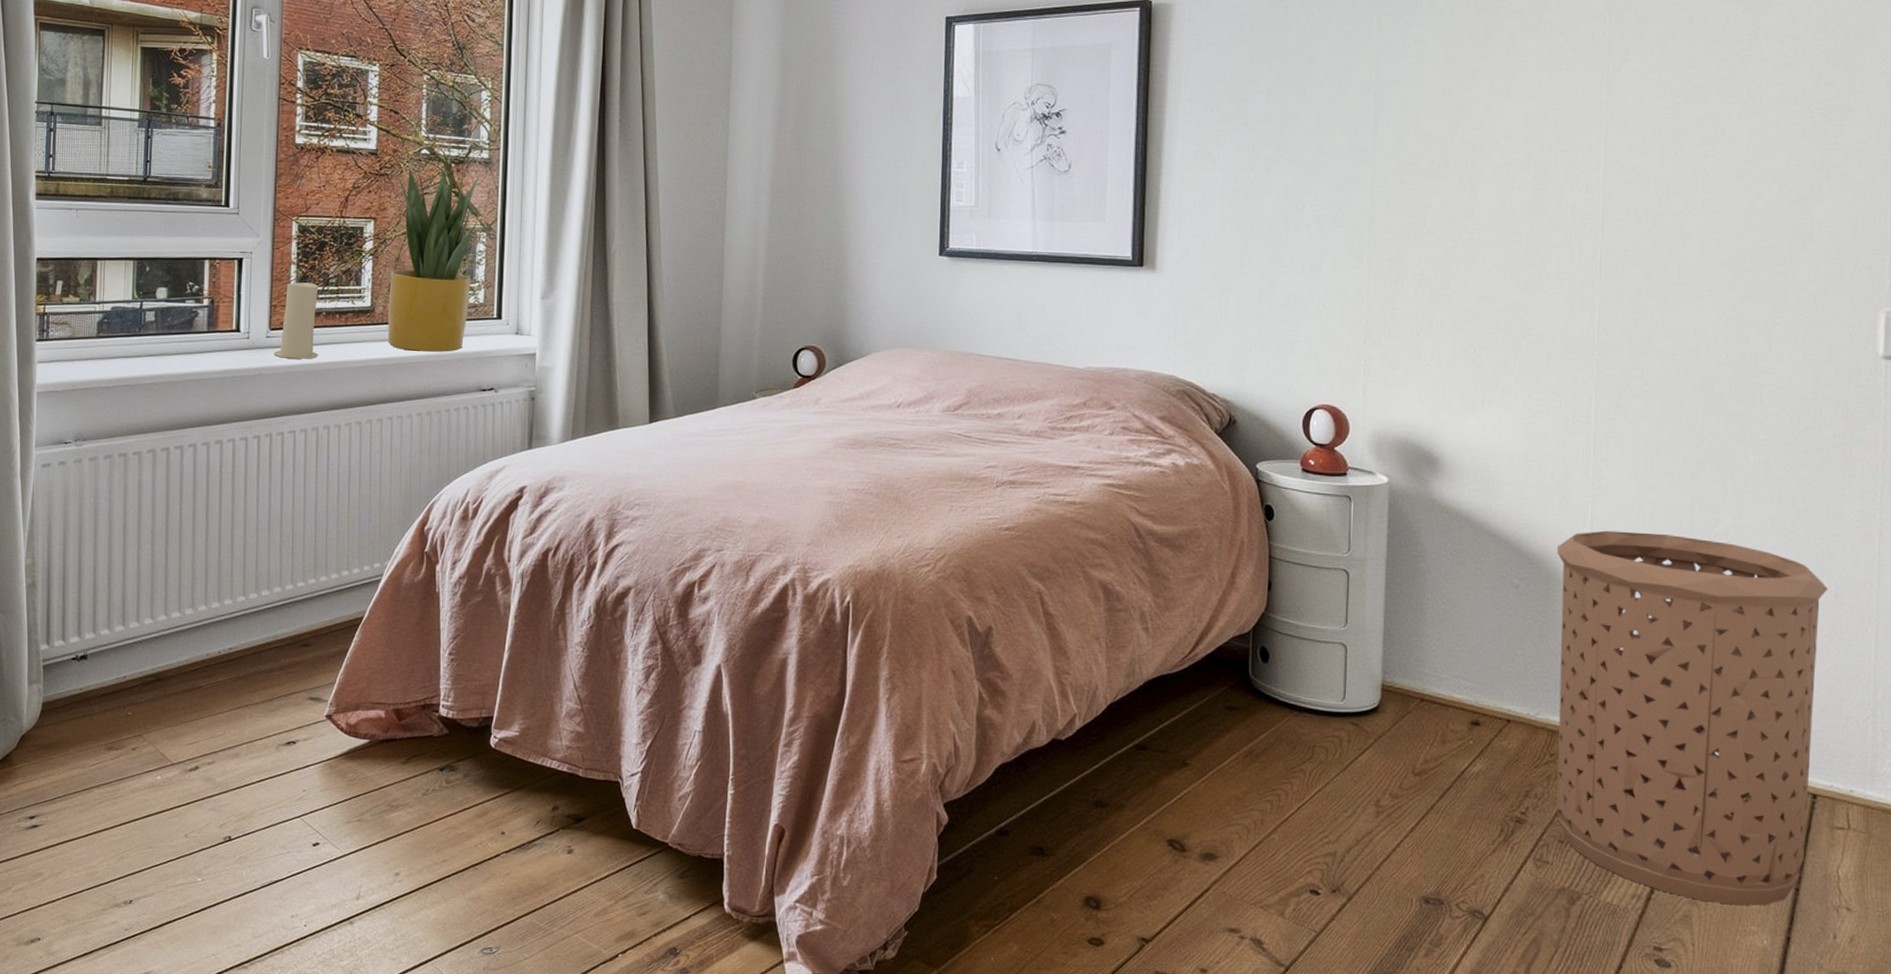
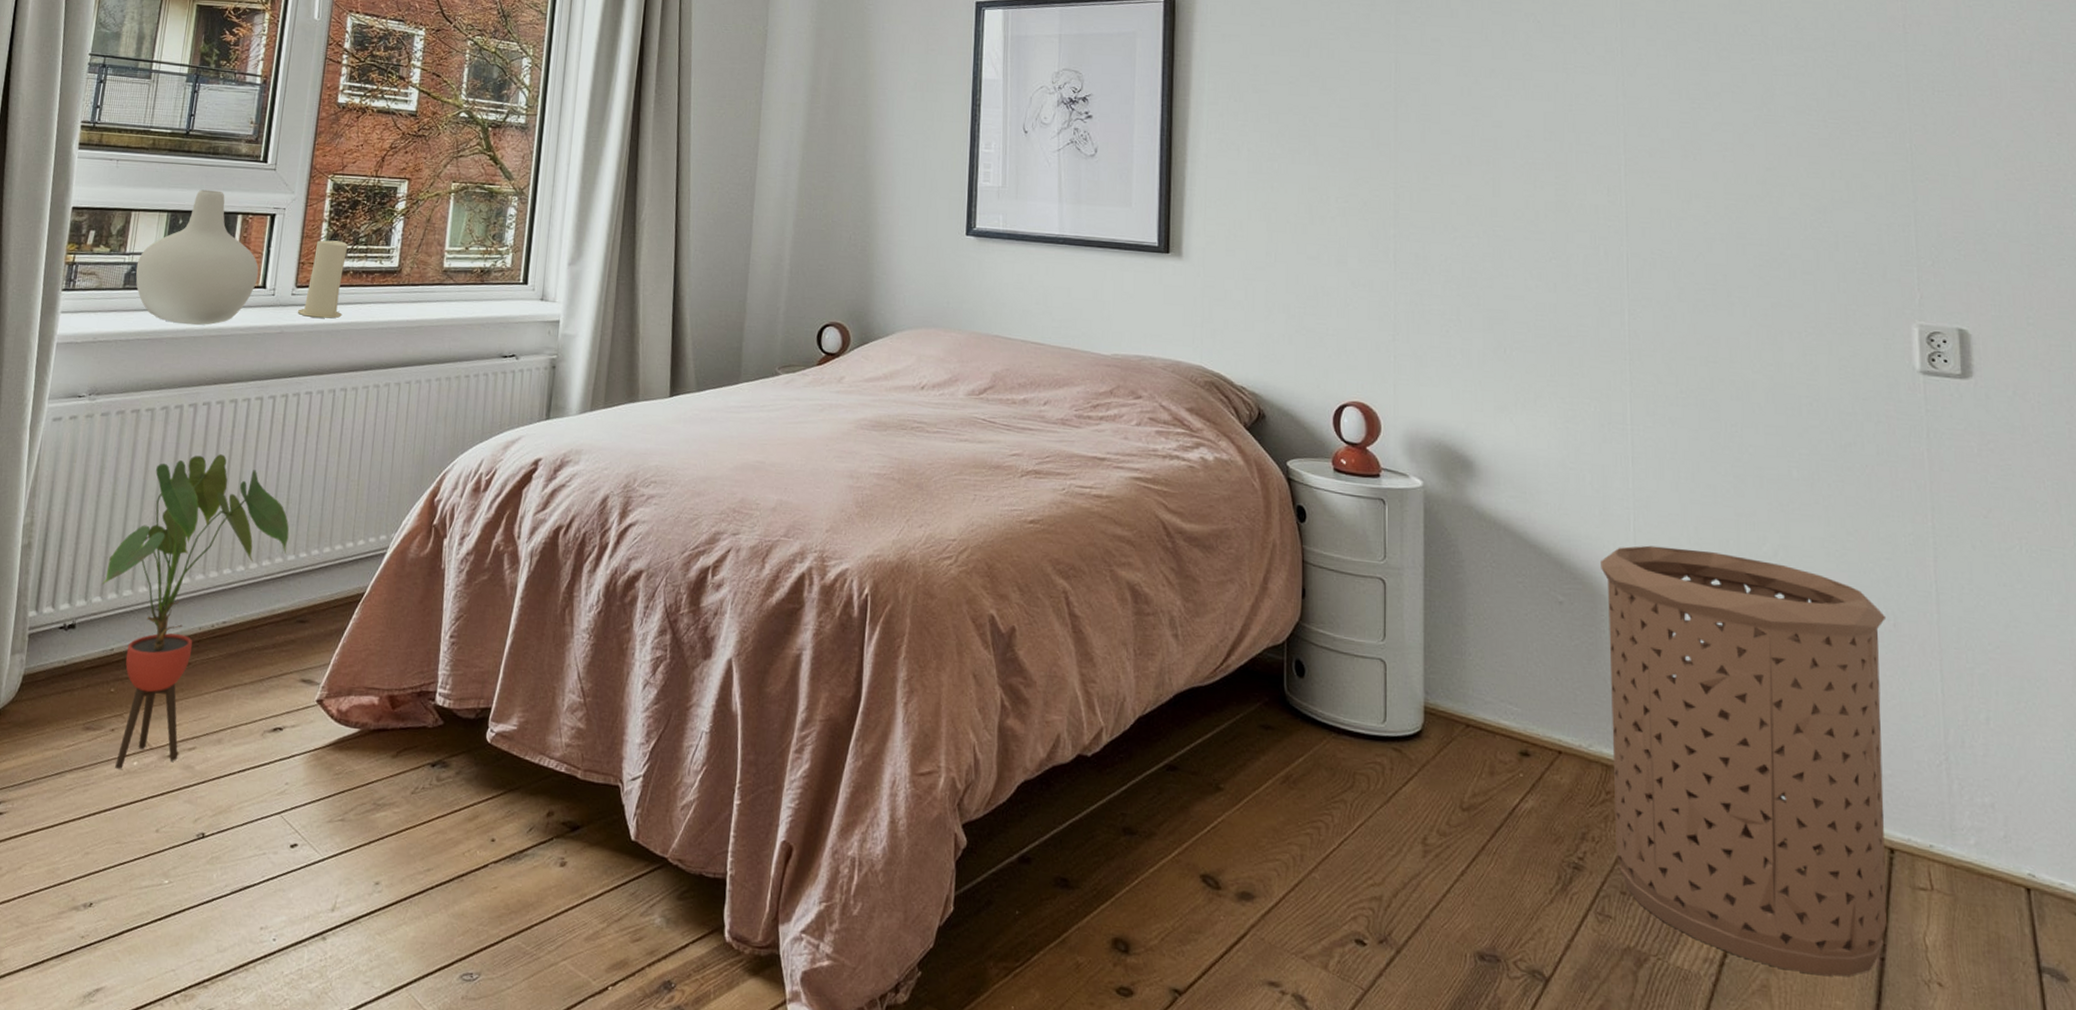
house plant: none [107,493,285,783] -> present [101,454,290,769]
vase: none [108,236,232,371] -> present [135,189,259,326]
planter: present [387,164,480,352] -> none [412,128,516,317]

